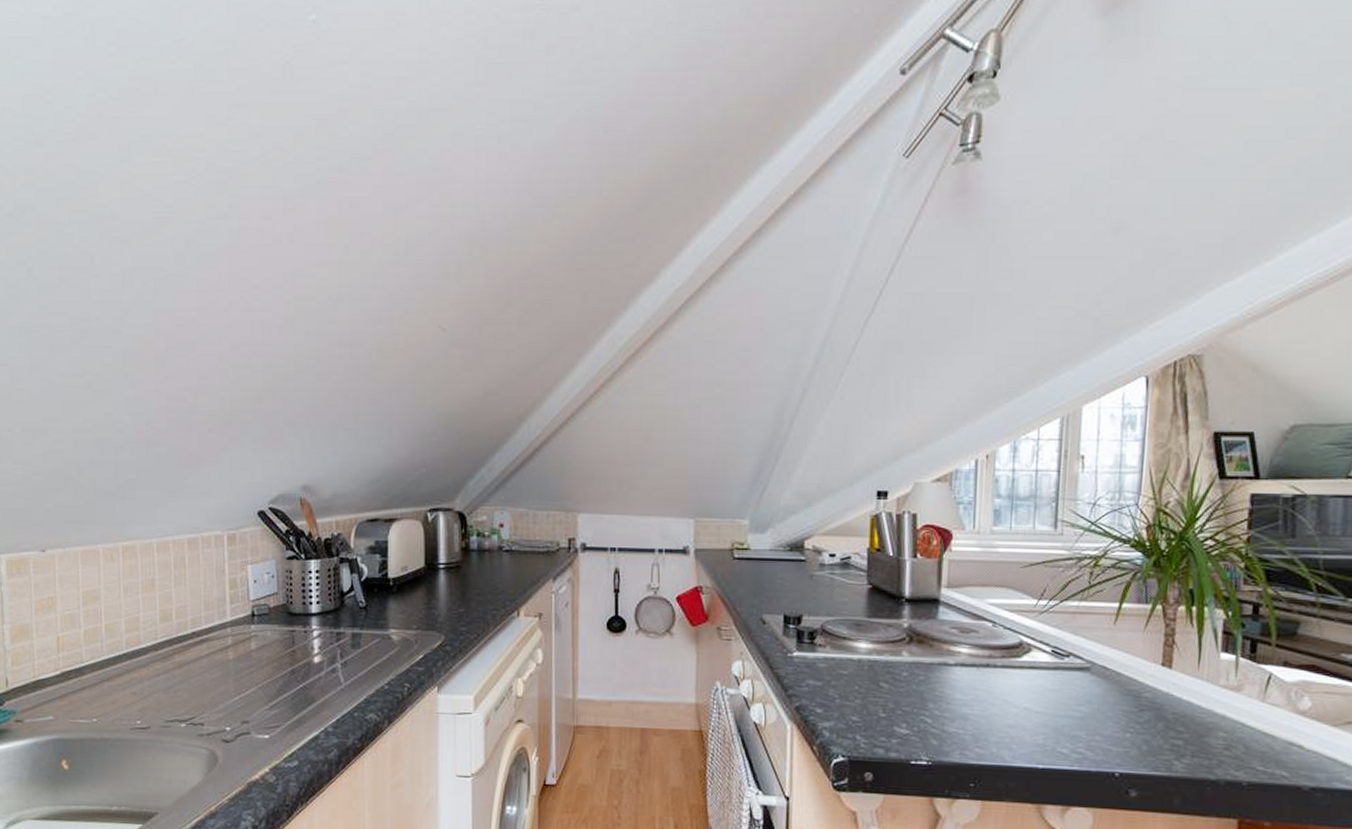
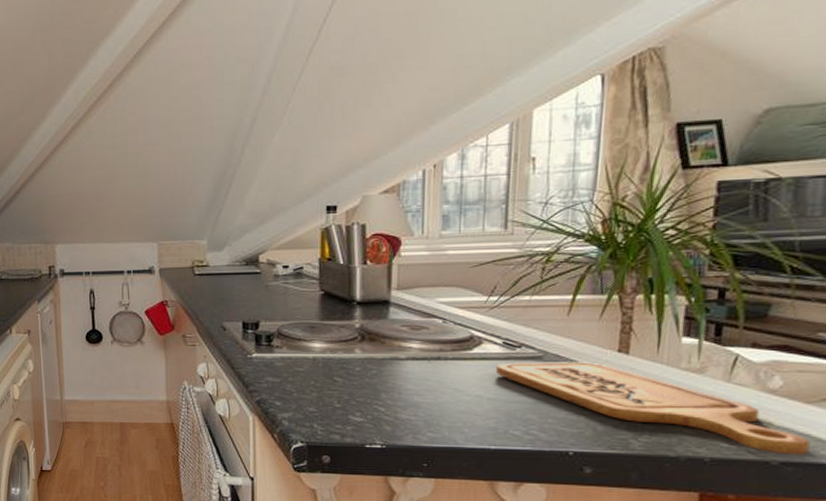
cutting board: none [1045,673,1337,781] -> present [496,362,811,456]

